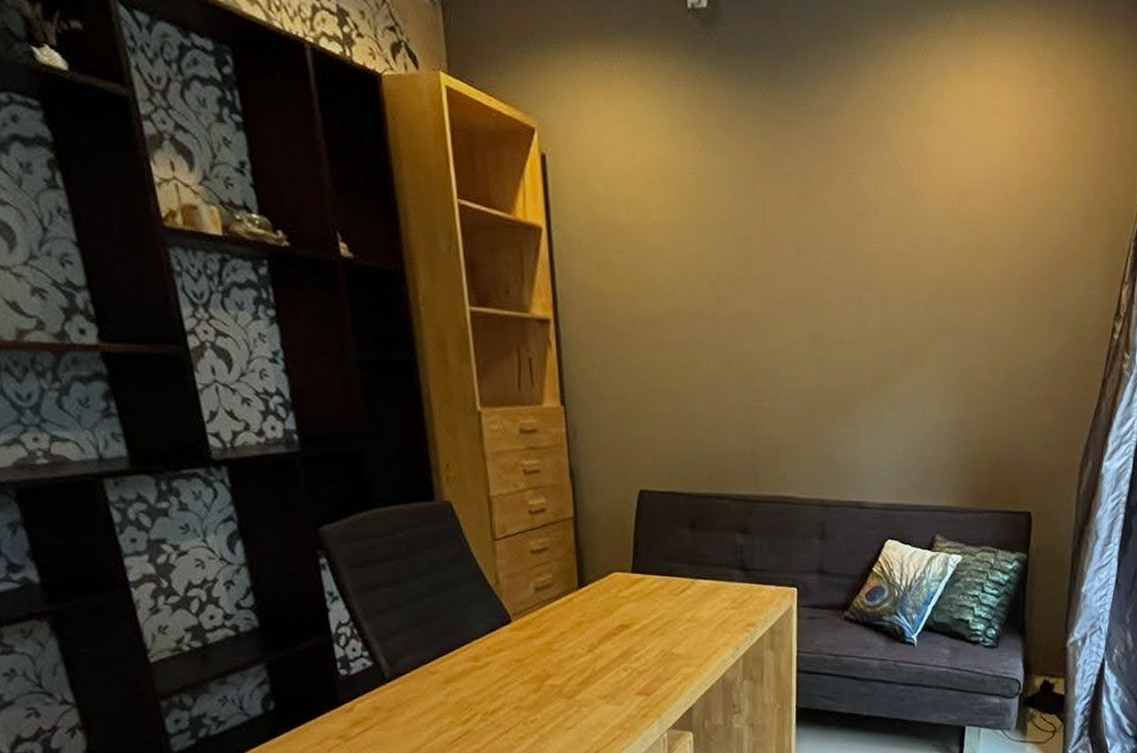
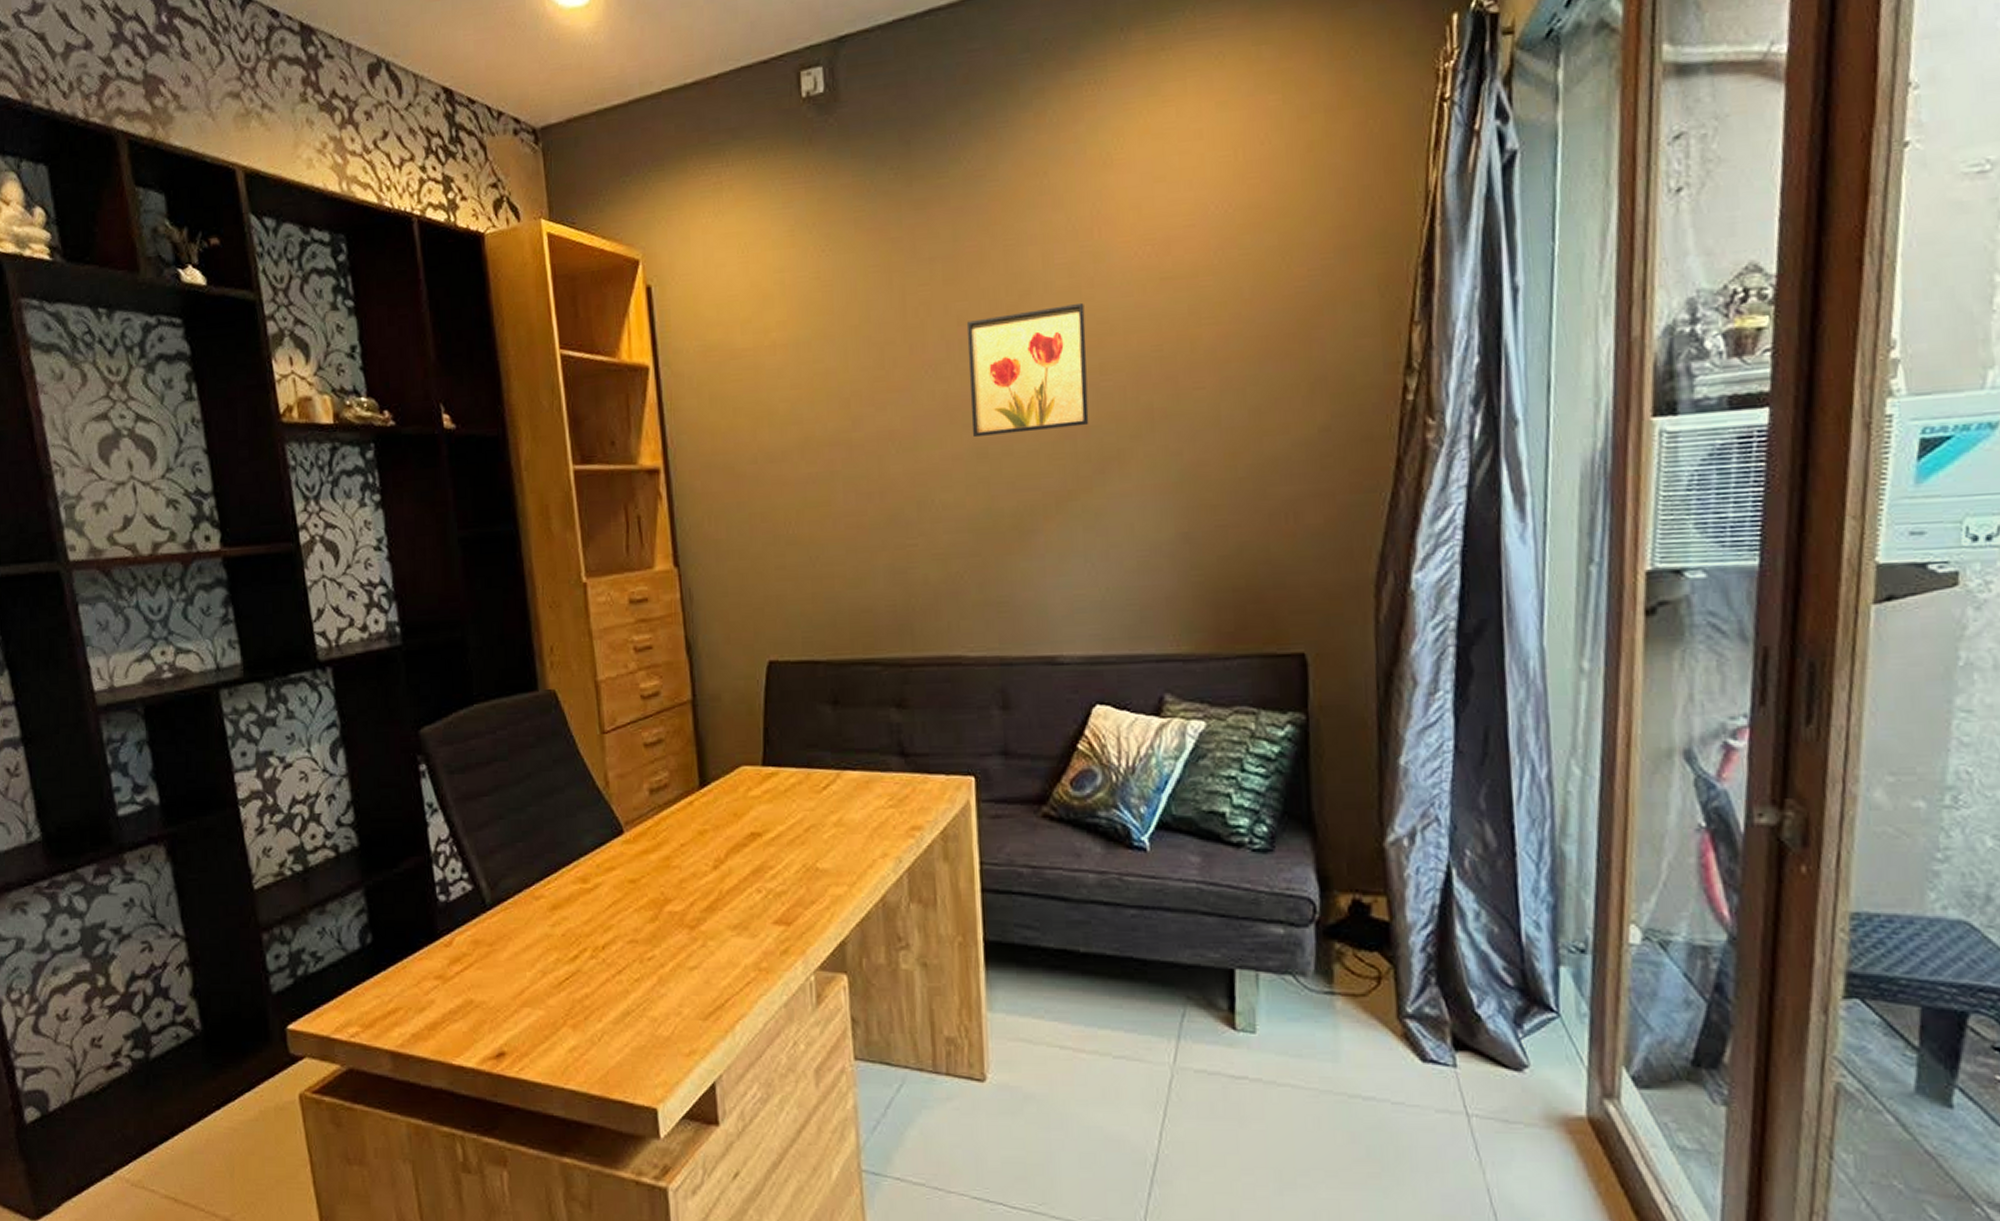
wall art: none [812,229,903,328] -> present [966,302,1089,438]

